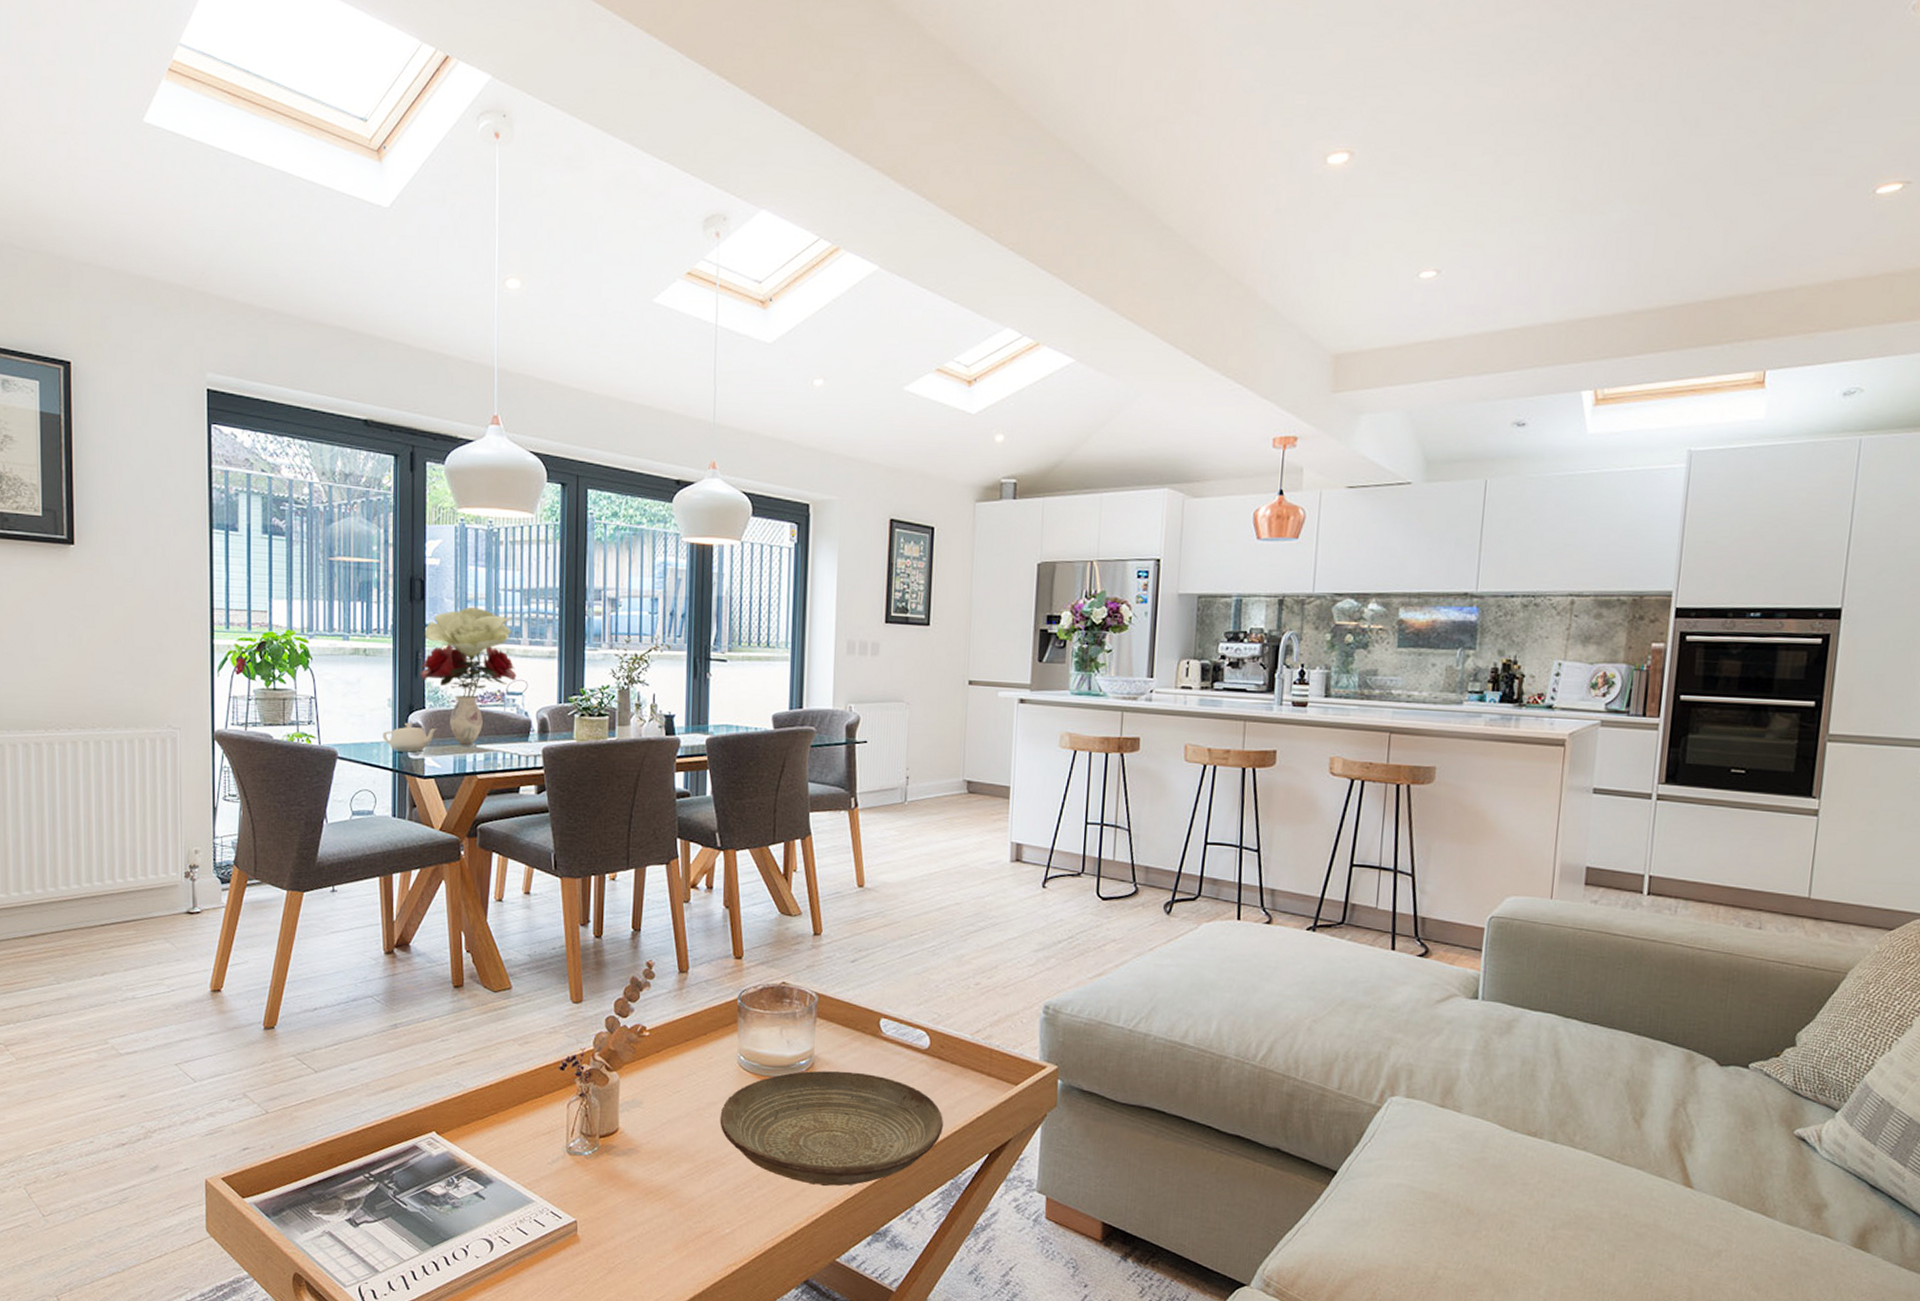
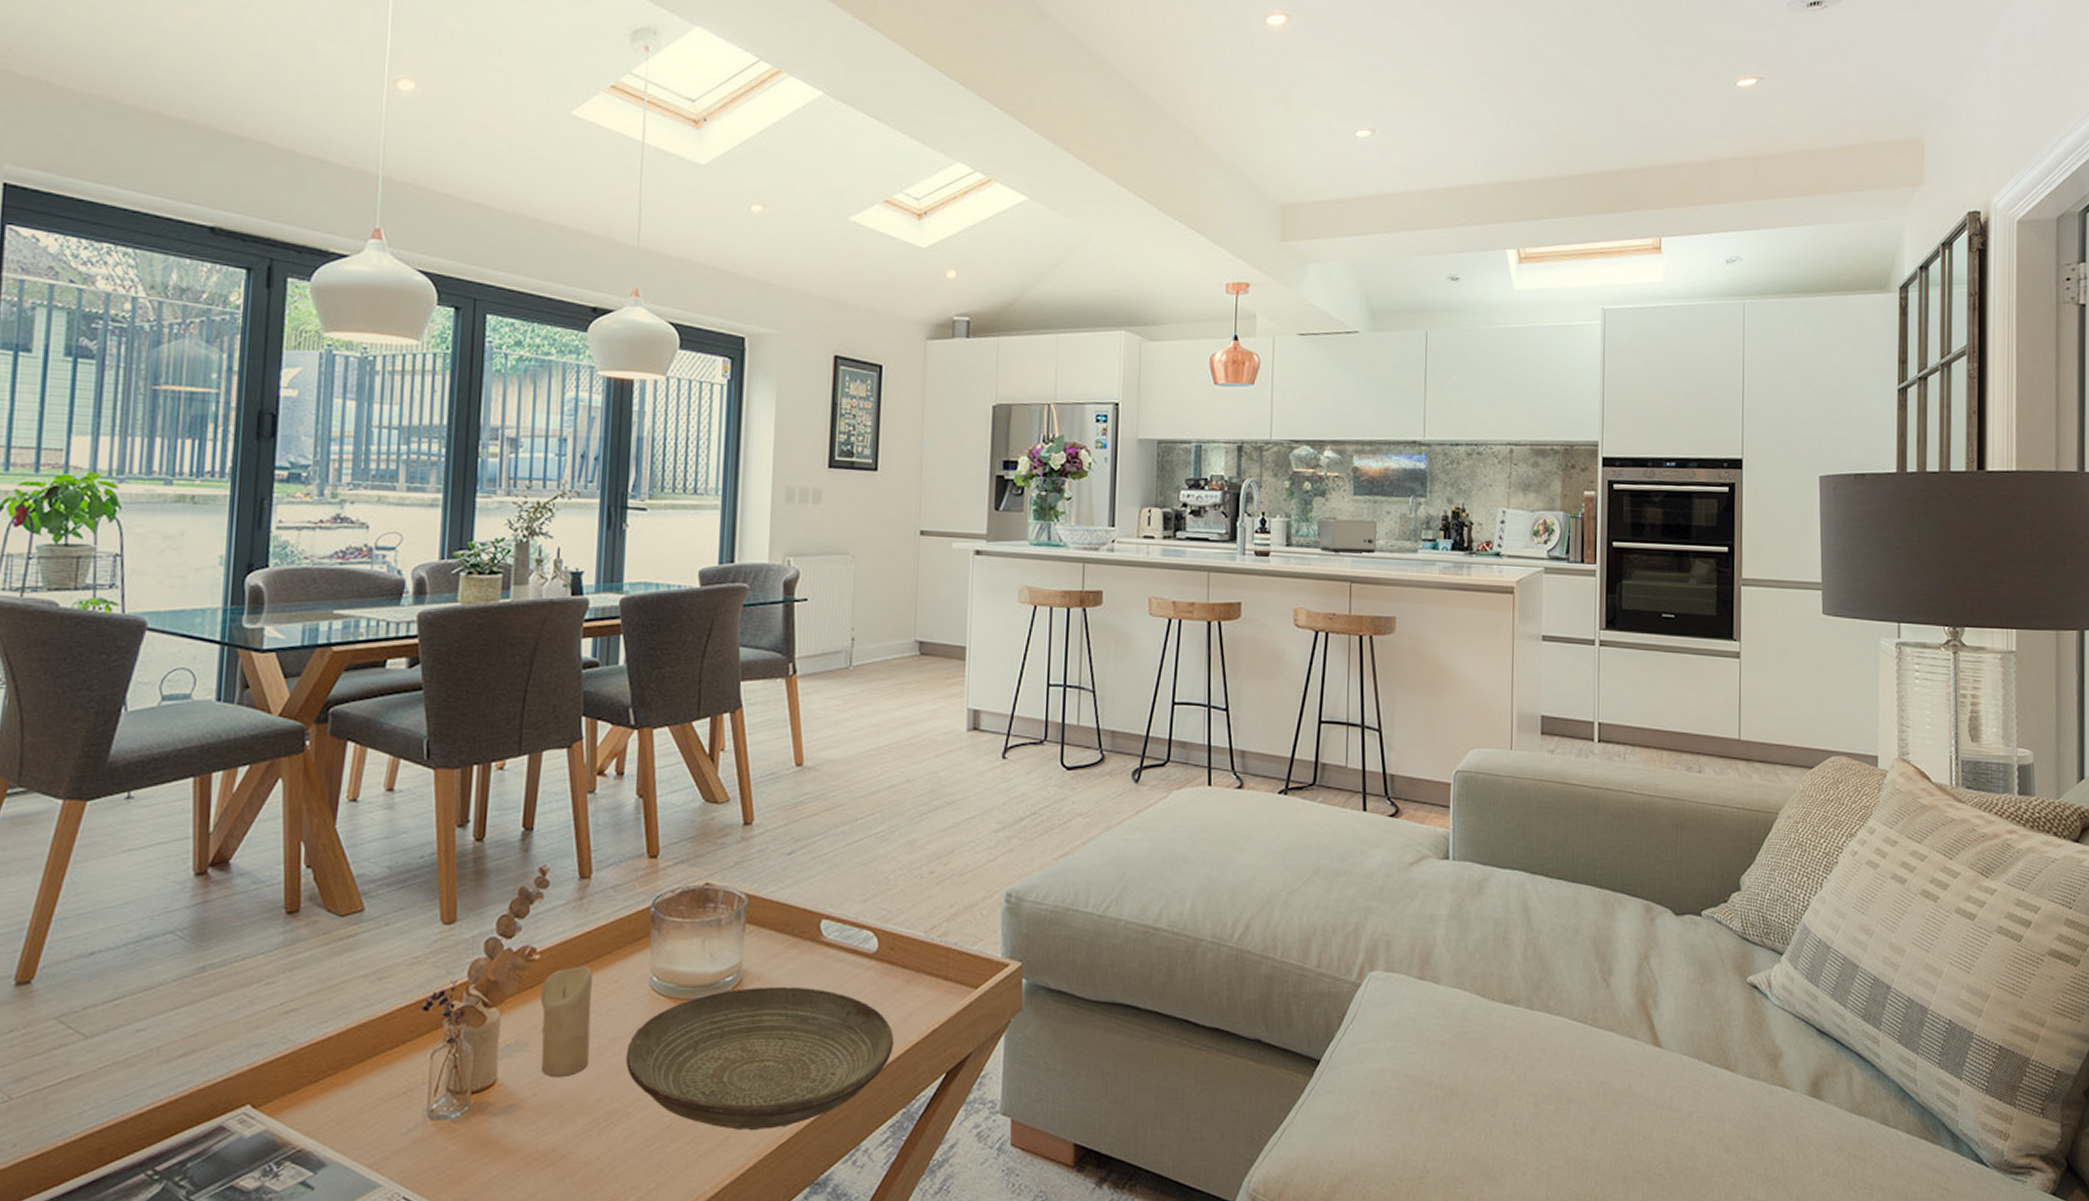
teapot: present [382,722,437,752] -> none [209,584,283,621]
flower bouquet: present [421,607,516,747] -> none [265,447,389,612]
candle: none [650,1043,692,1131] -> present [540,966,593,1078]
toaster: none [1358,670,1421,706] -> present [1319,518,1377,554]

